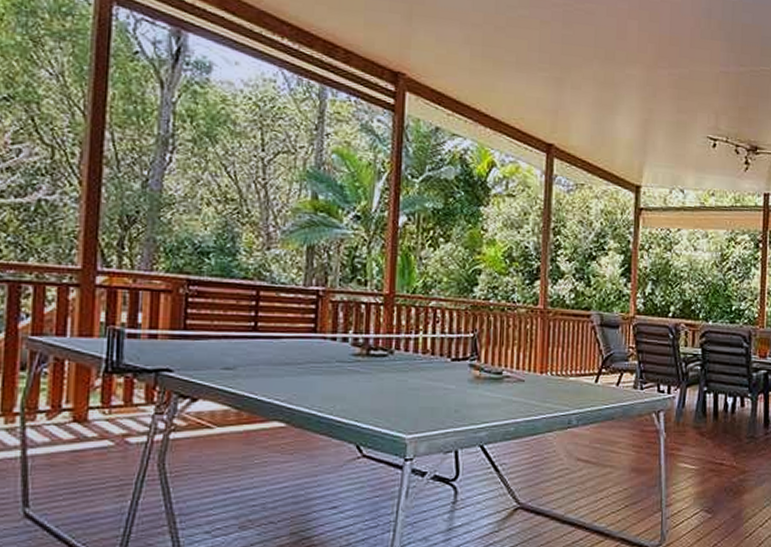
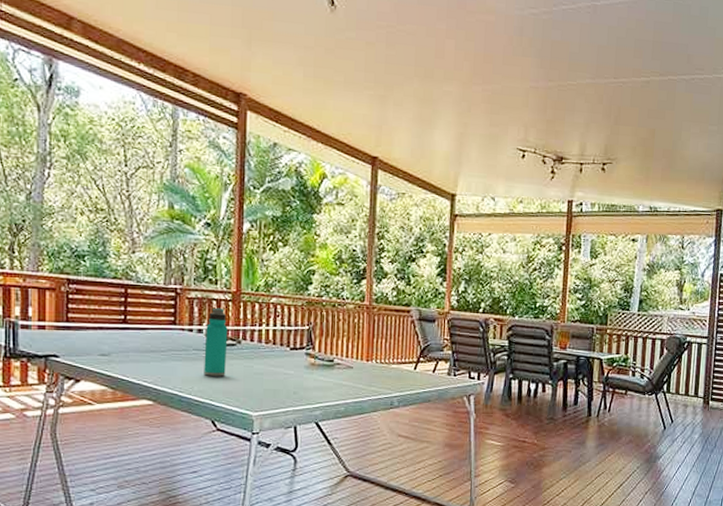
water bottle: none [348,312,378,393] -> present [204,307,228,376]

